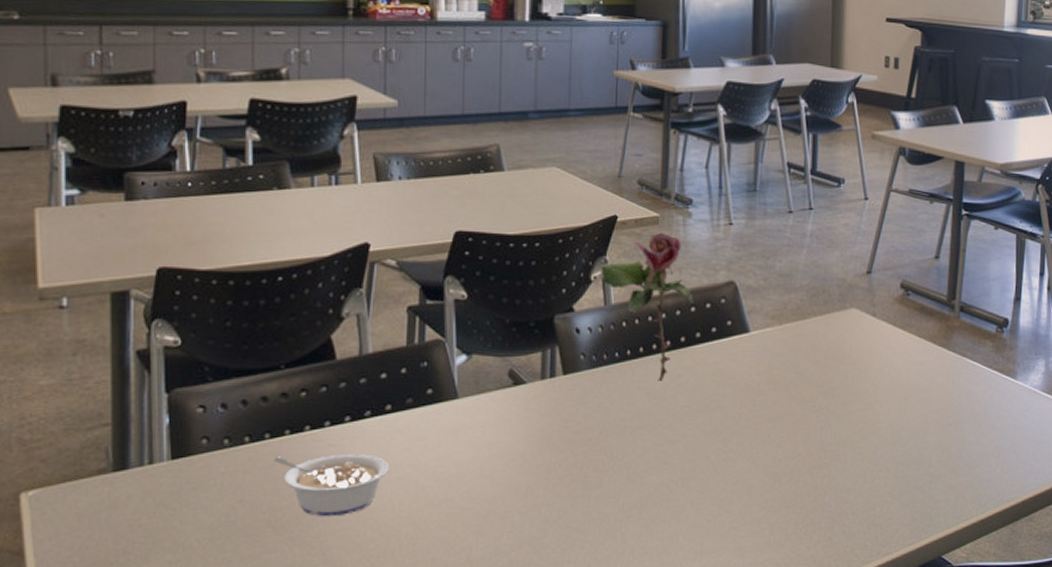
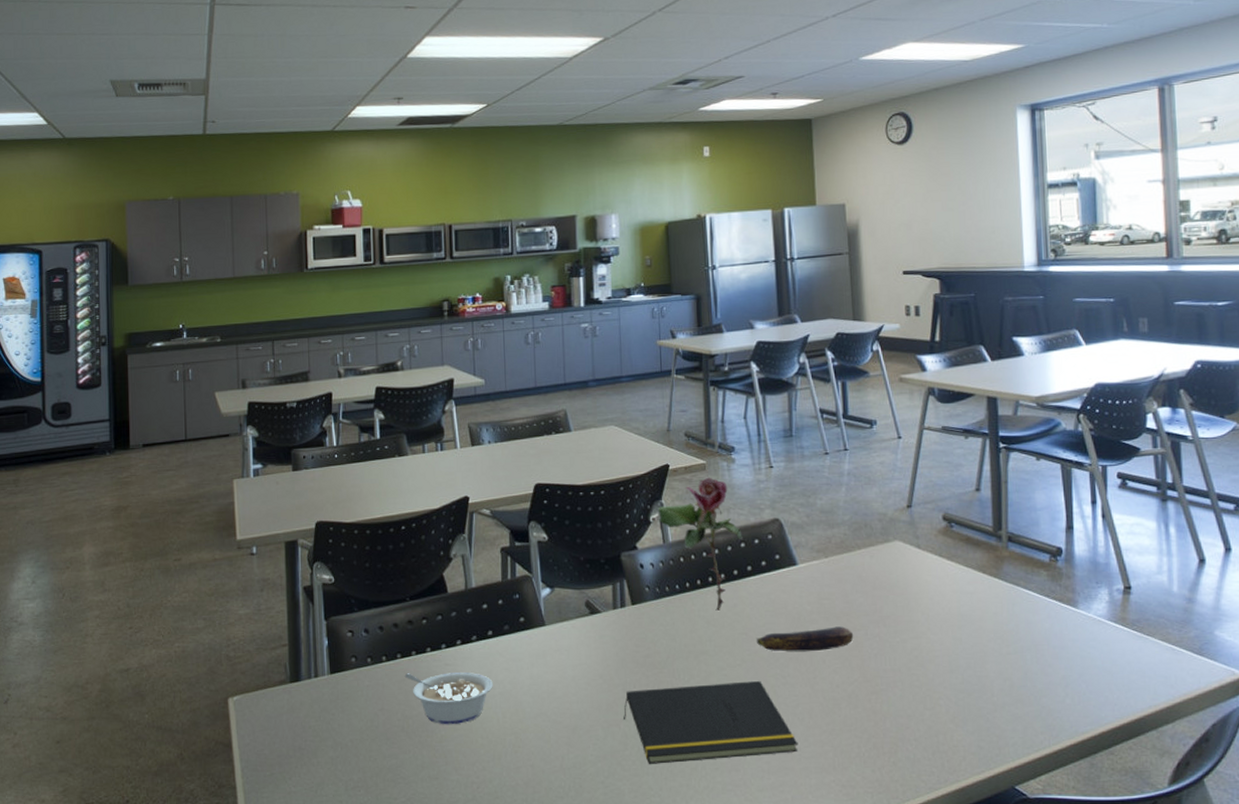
notepad: none [545,456,735,551] -> present [624,680,798,764]
banana: none [700,398,801,426] -> present [757,626,854,652]

